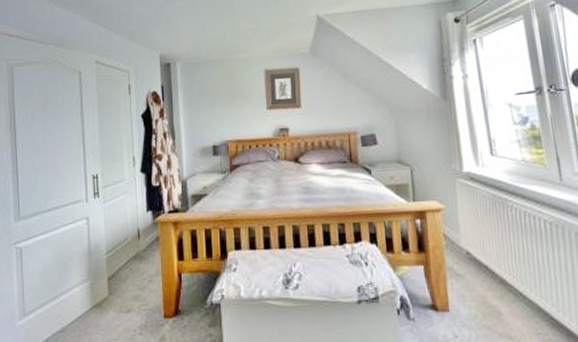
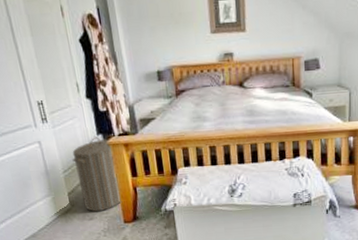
laundry hamper: none [118,213,165,303] -> present [72,137,123,212]

